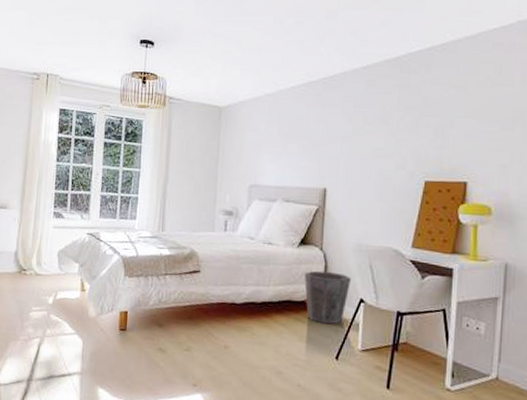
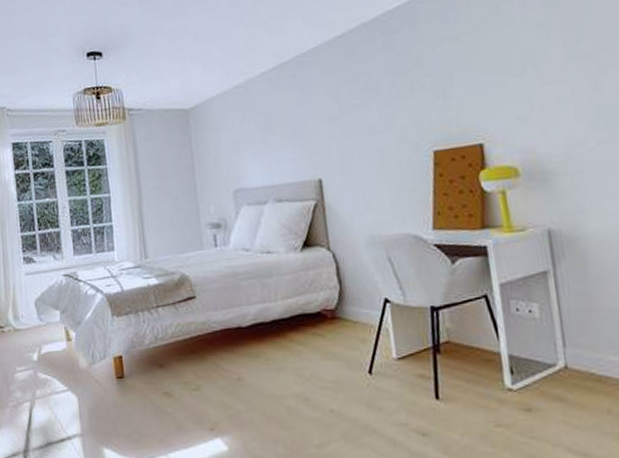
waste bin: present [304,270,351,324] -> none [314,273,370,335]

